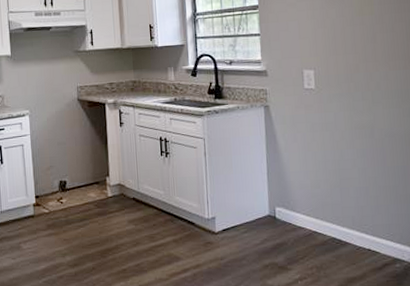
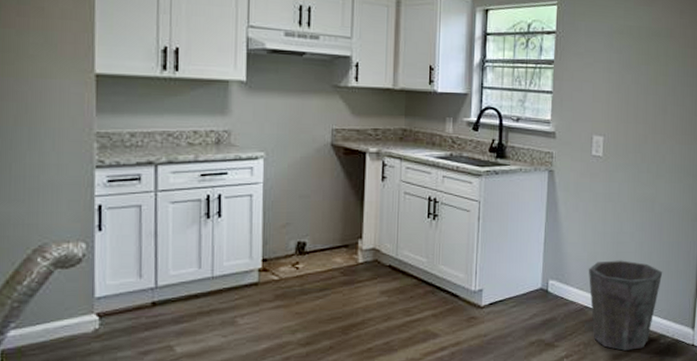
waste bin: none [314,186,391,274] -> present [589,260,663,351]

